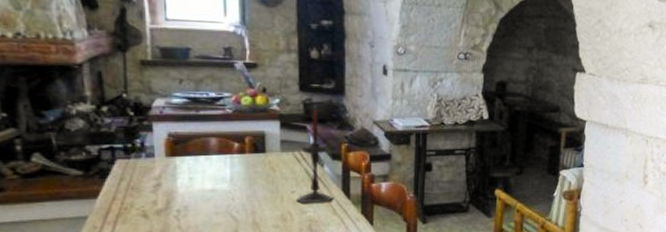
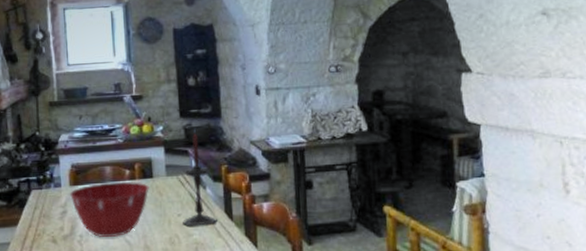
mixing bowl: none [166,154,261,212] -> present [70,181,149,237]

